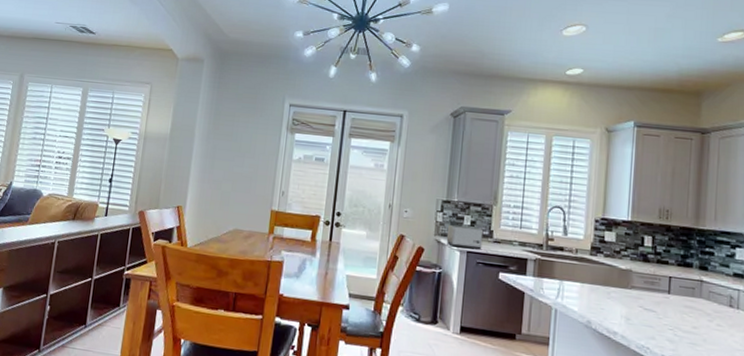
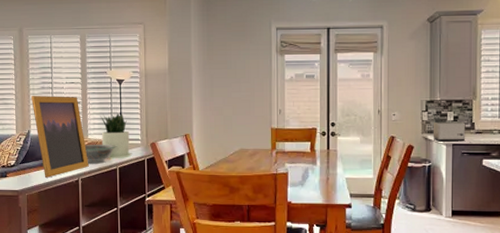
picture frame: none [19,145,70,236] -> present [31,96,89,178]
decorative bowl: none [67,204,103,227] -> present [85,144,118,164]
planter: none [86,174,118,225] -> present [100,113,132,159]

